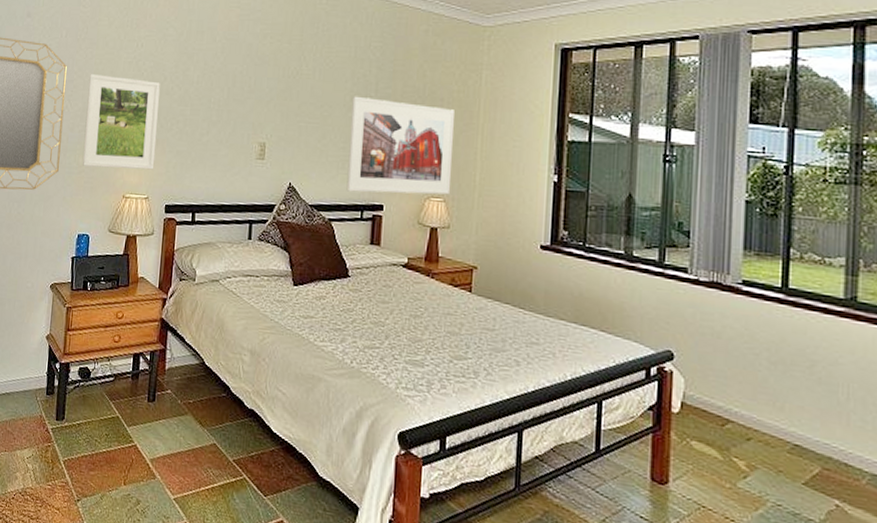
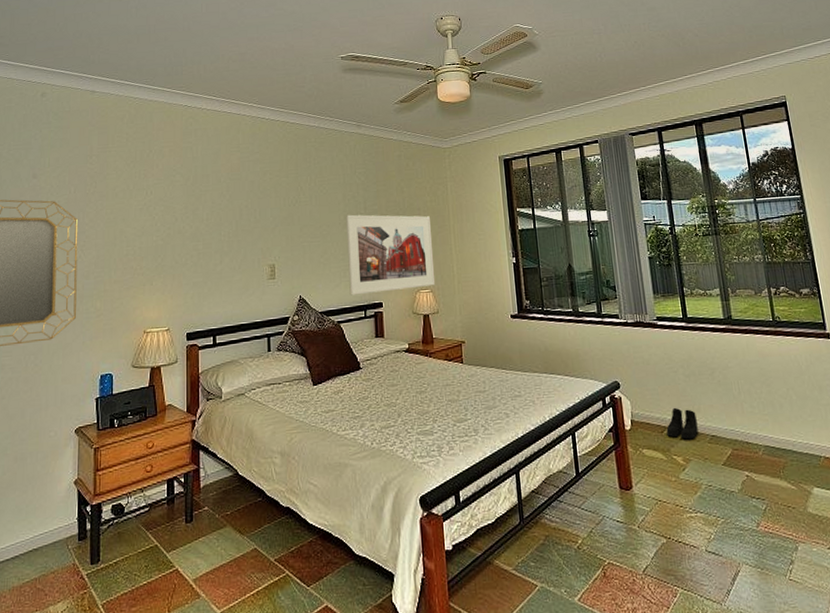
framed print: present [82,74,160,170] -> none [99,223,173,310]
boots: none [729,398,776,444] -> present [666,407,699,440]

